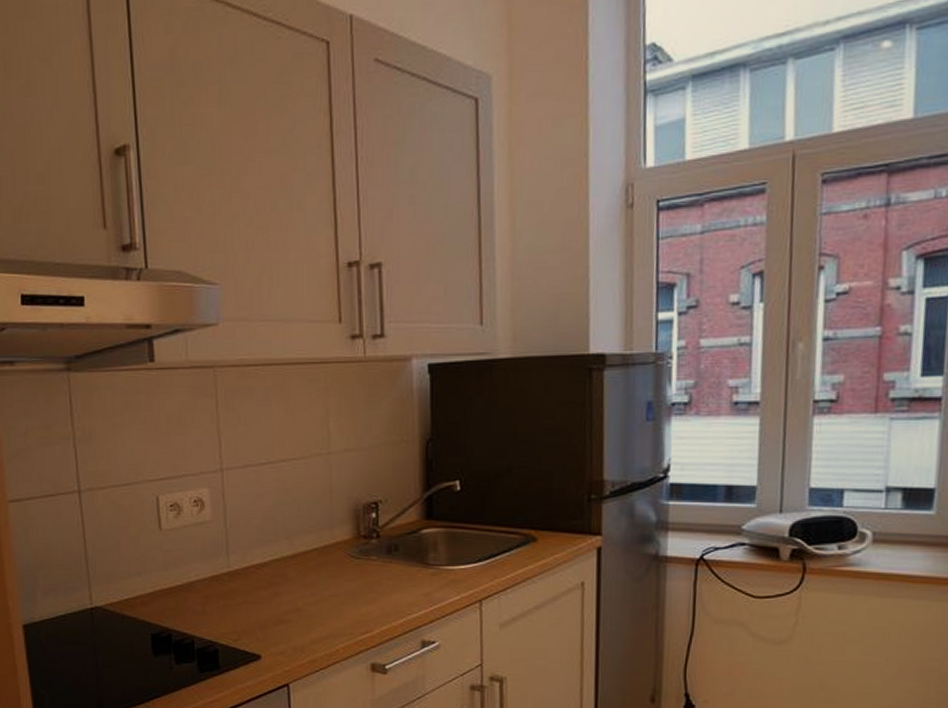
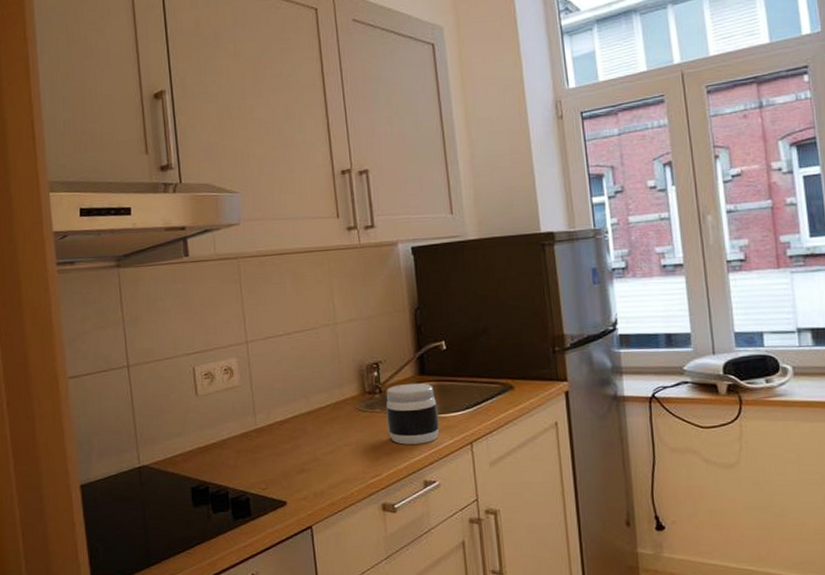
jar: none [383,528,444,599] -> present [385,382,439,445]

